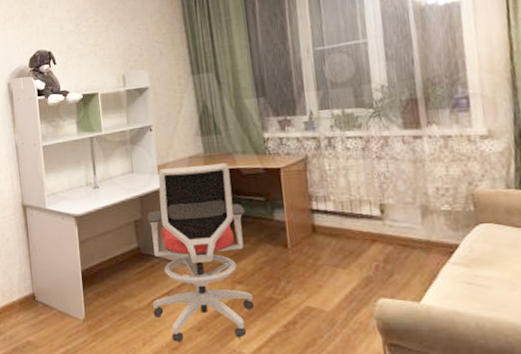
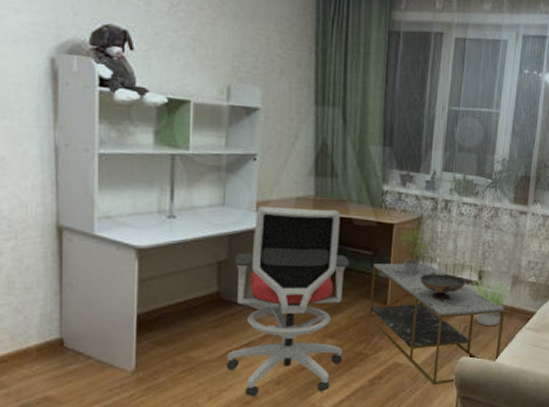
coffee table: none [267,202,425,331] -> present [369,262,505,386]
potted plant: none [288,165,327,216] -> present [399,224,436,274]
decorative bowl: none [316,210,367,240] -> present [420,271,466,301]
potted plant: none [371,212,422,263] -> present [469,279,511,325]

